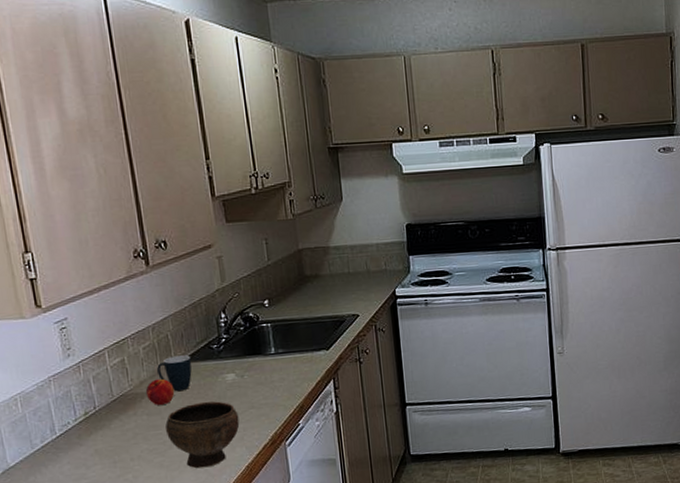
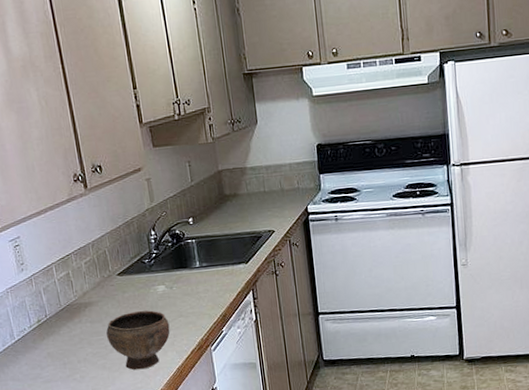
peach: present [145,378,175,406] -> none [88,290,114,315]
mug: present [157,355,192,391] -> none [97,269,128,301]

